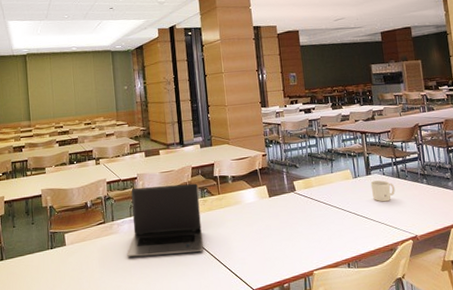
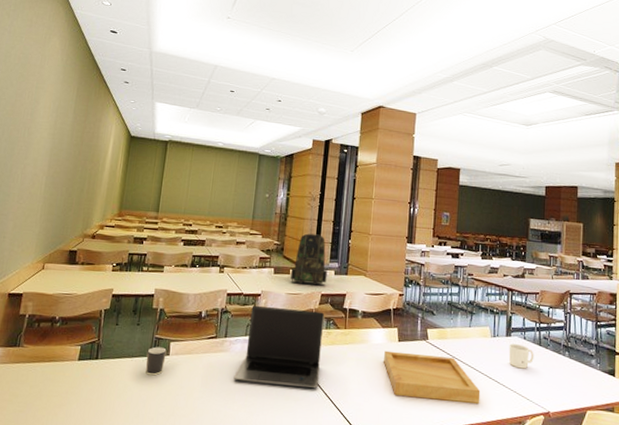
mug: none [45,239,63,266] -> present [145,346,167,376]
backpack: none [160,114,194,163] -> present [291,233,328,285]
tray: none [258,203,353,246] -> present [384,350,481,404]

